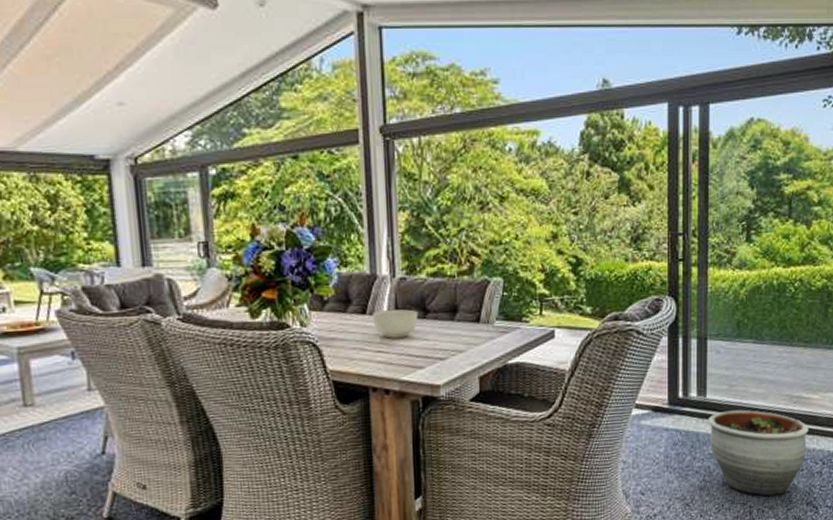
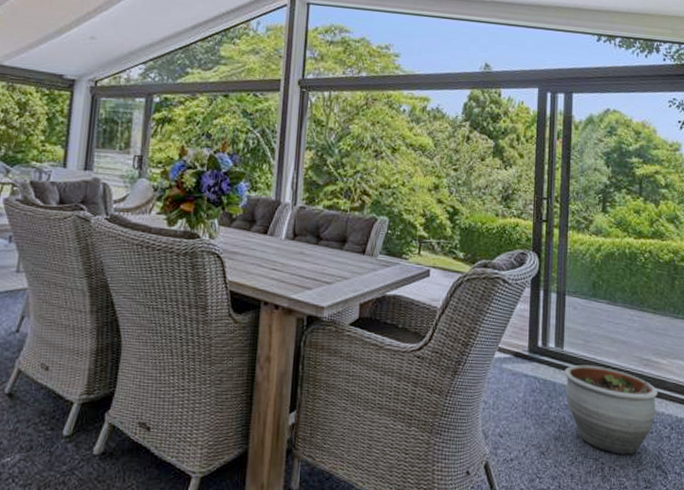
bowl: present [372,309,419,339] -> none [272,233,313,260]

